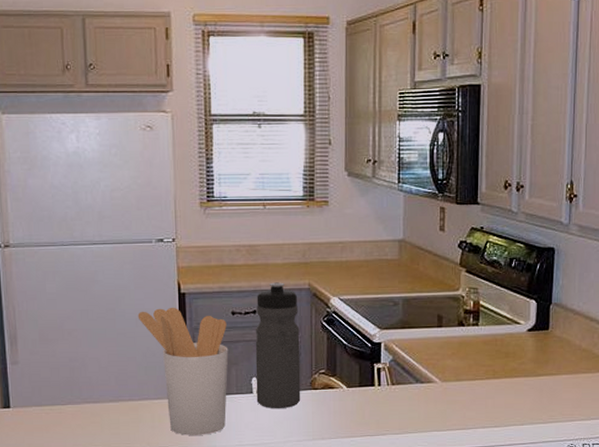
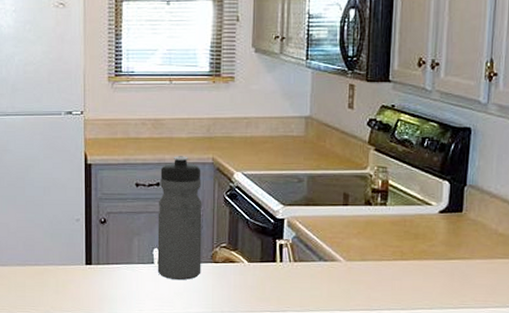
utensil holder: present [138,307,229,435] -> none [46,177,132,302]

